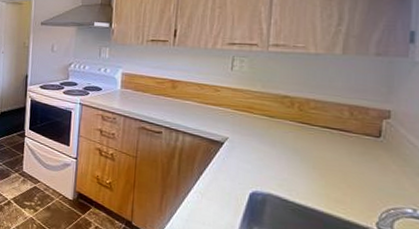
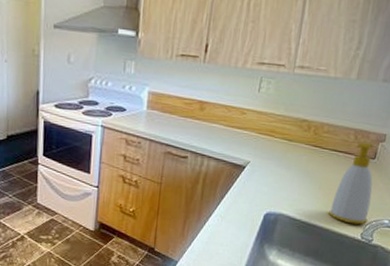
soap bottle: none [329,119,383,213] -> present [328,142,374,225]

